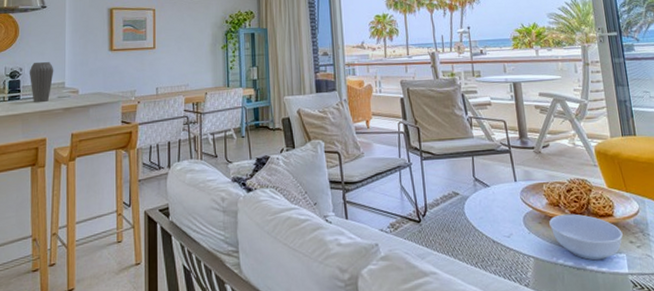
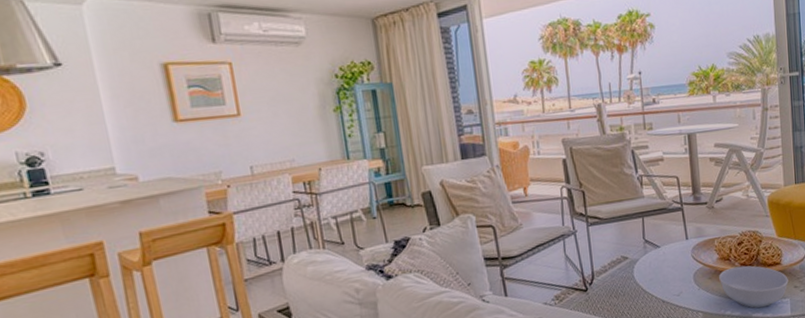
vase: present [29,61,54,103] -> none [55,141,96,198]

